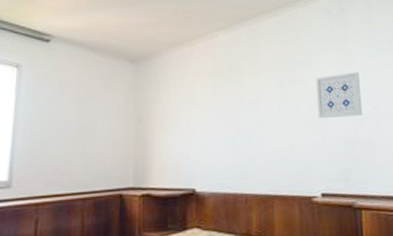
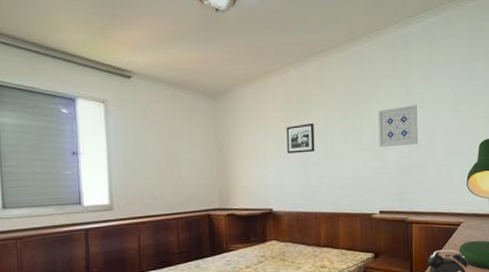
picture frame: none [213,91,246,125] -> present [286,123,315,154]

